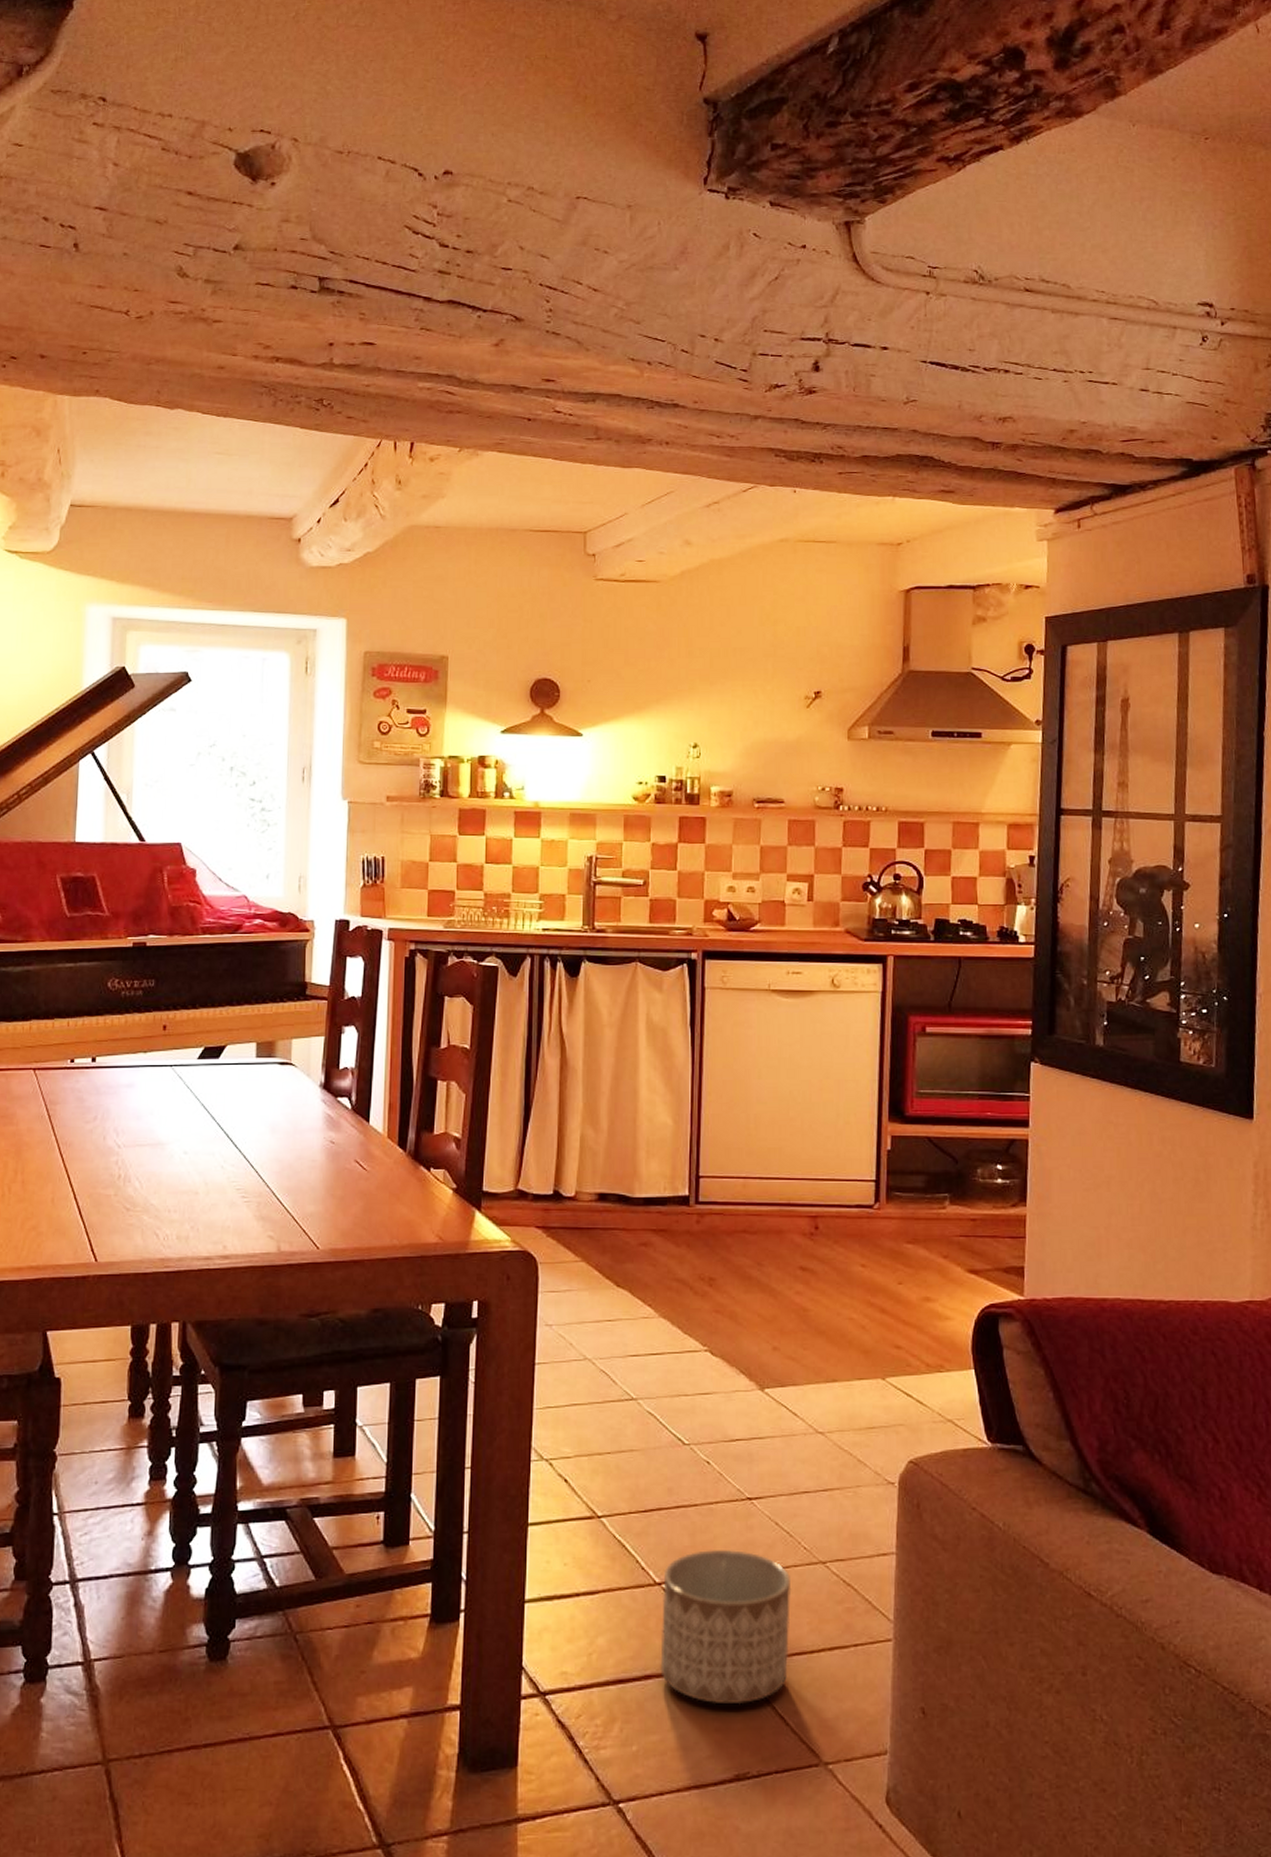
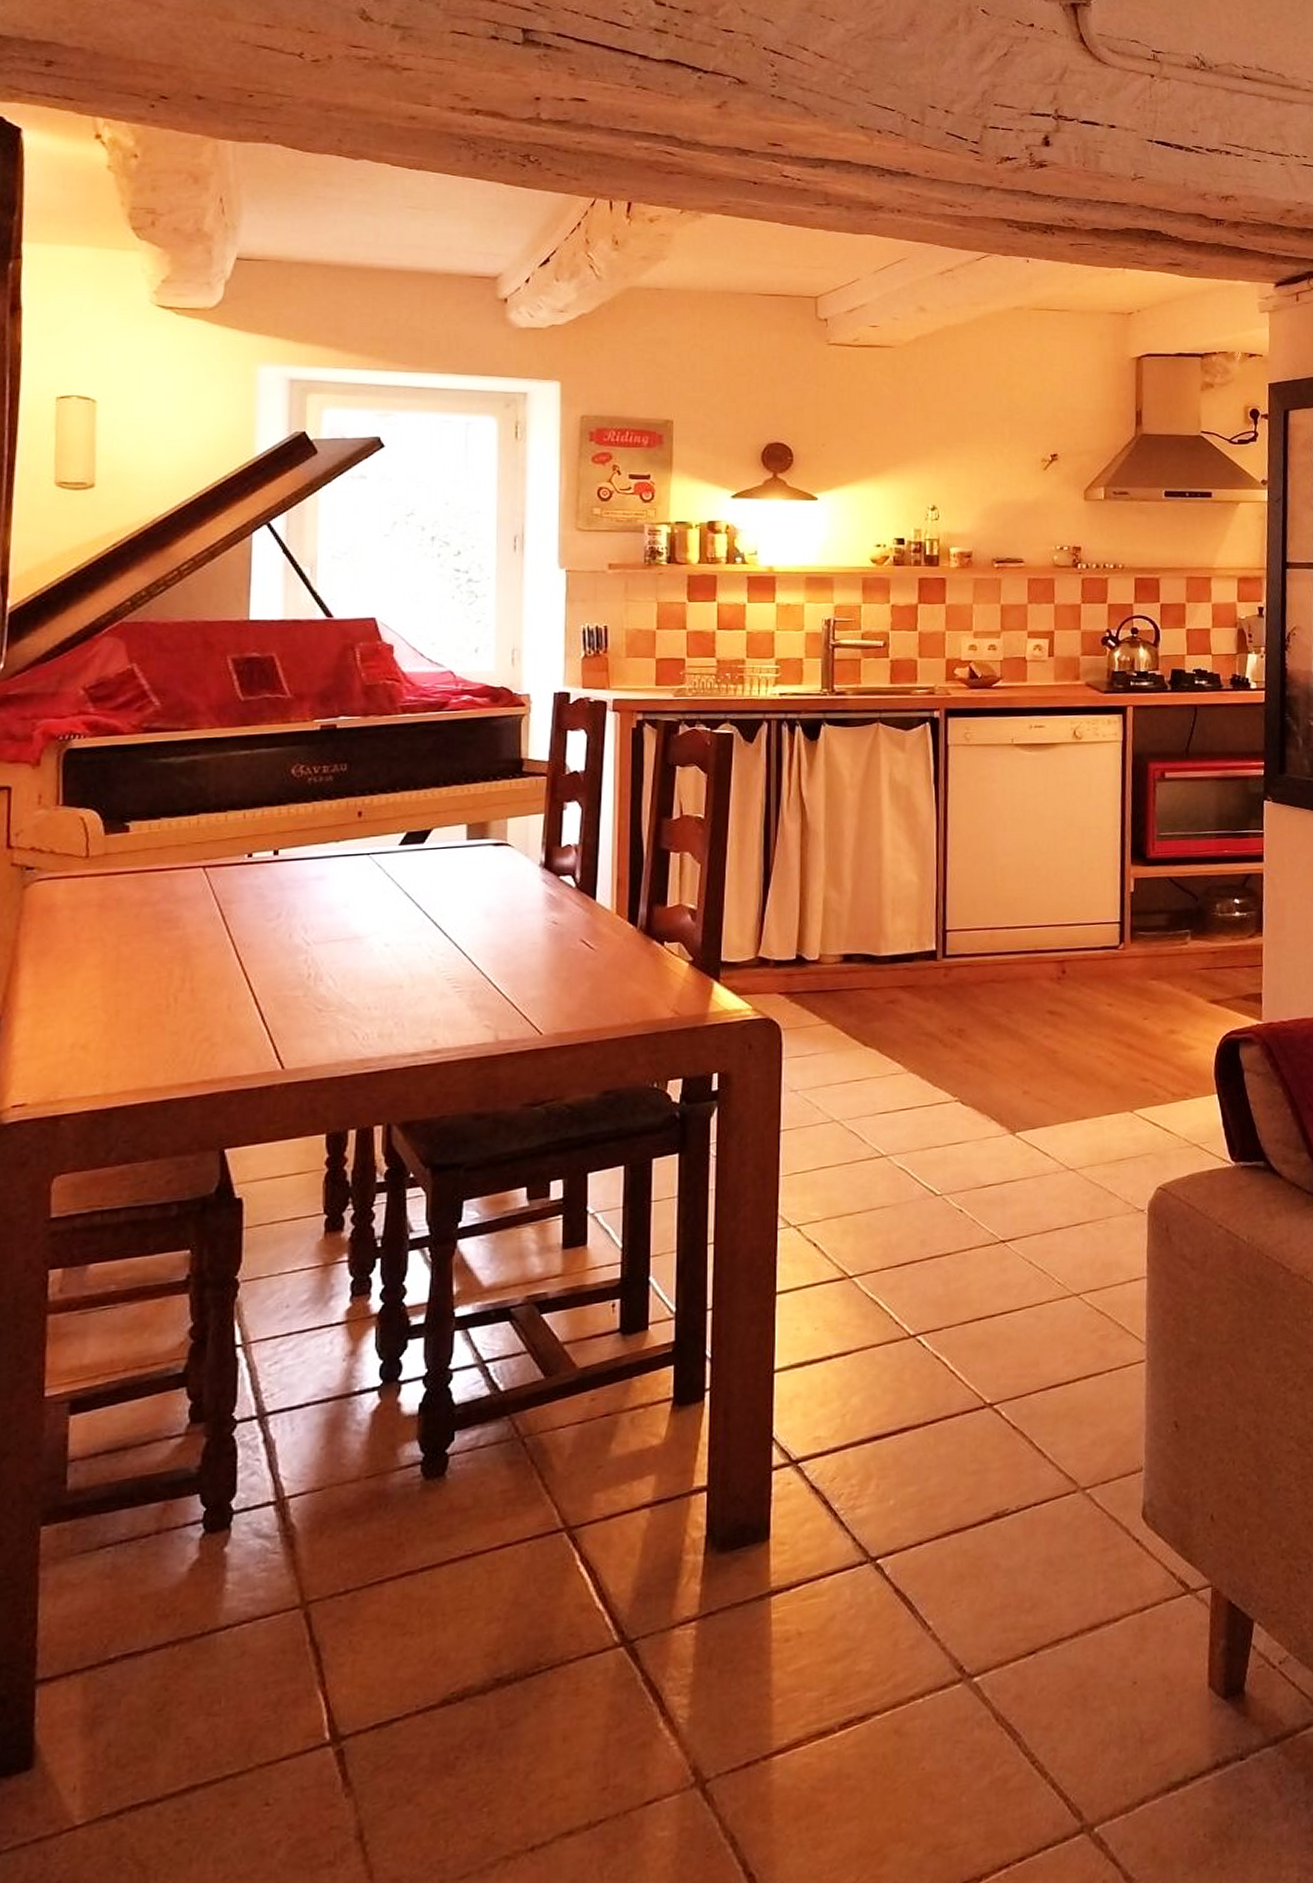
planter: present [660,1550,792,1705] -> none [916,1293,1047,1447]

